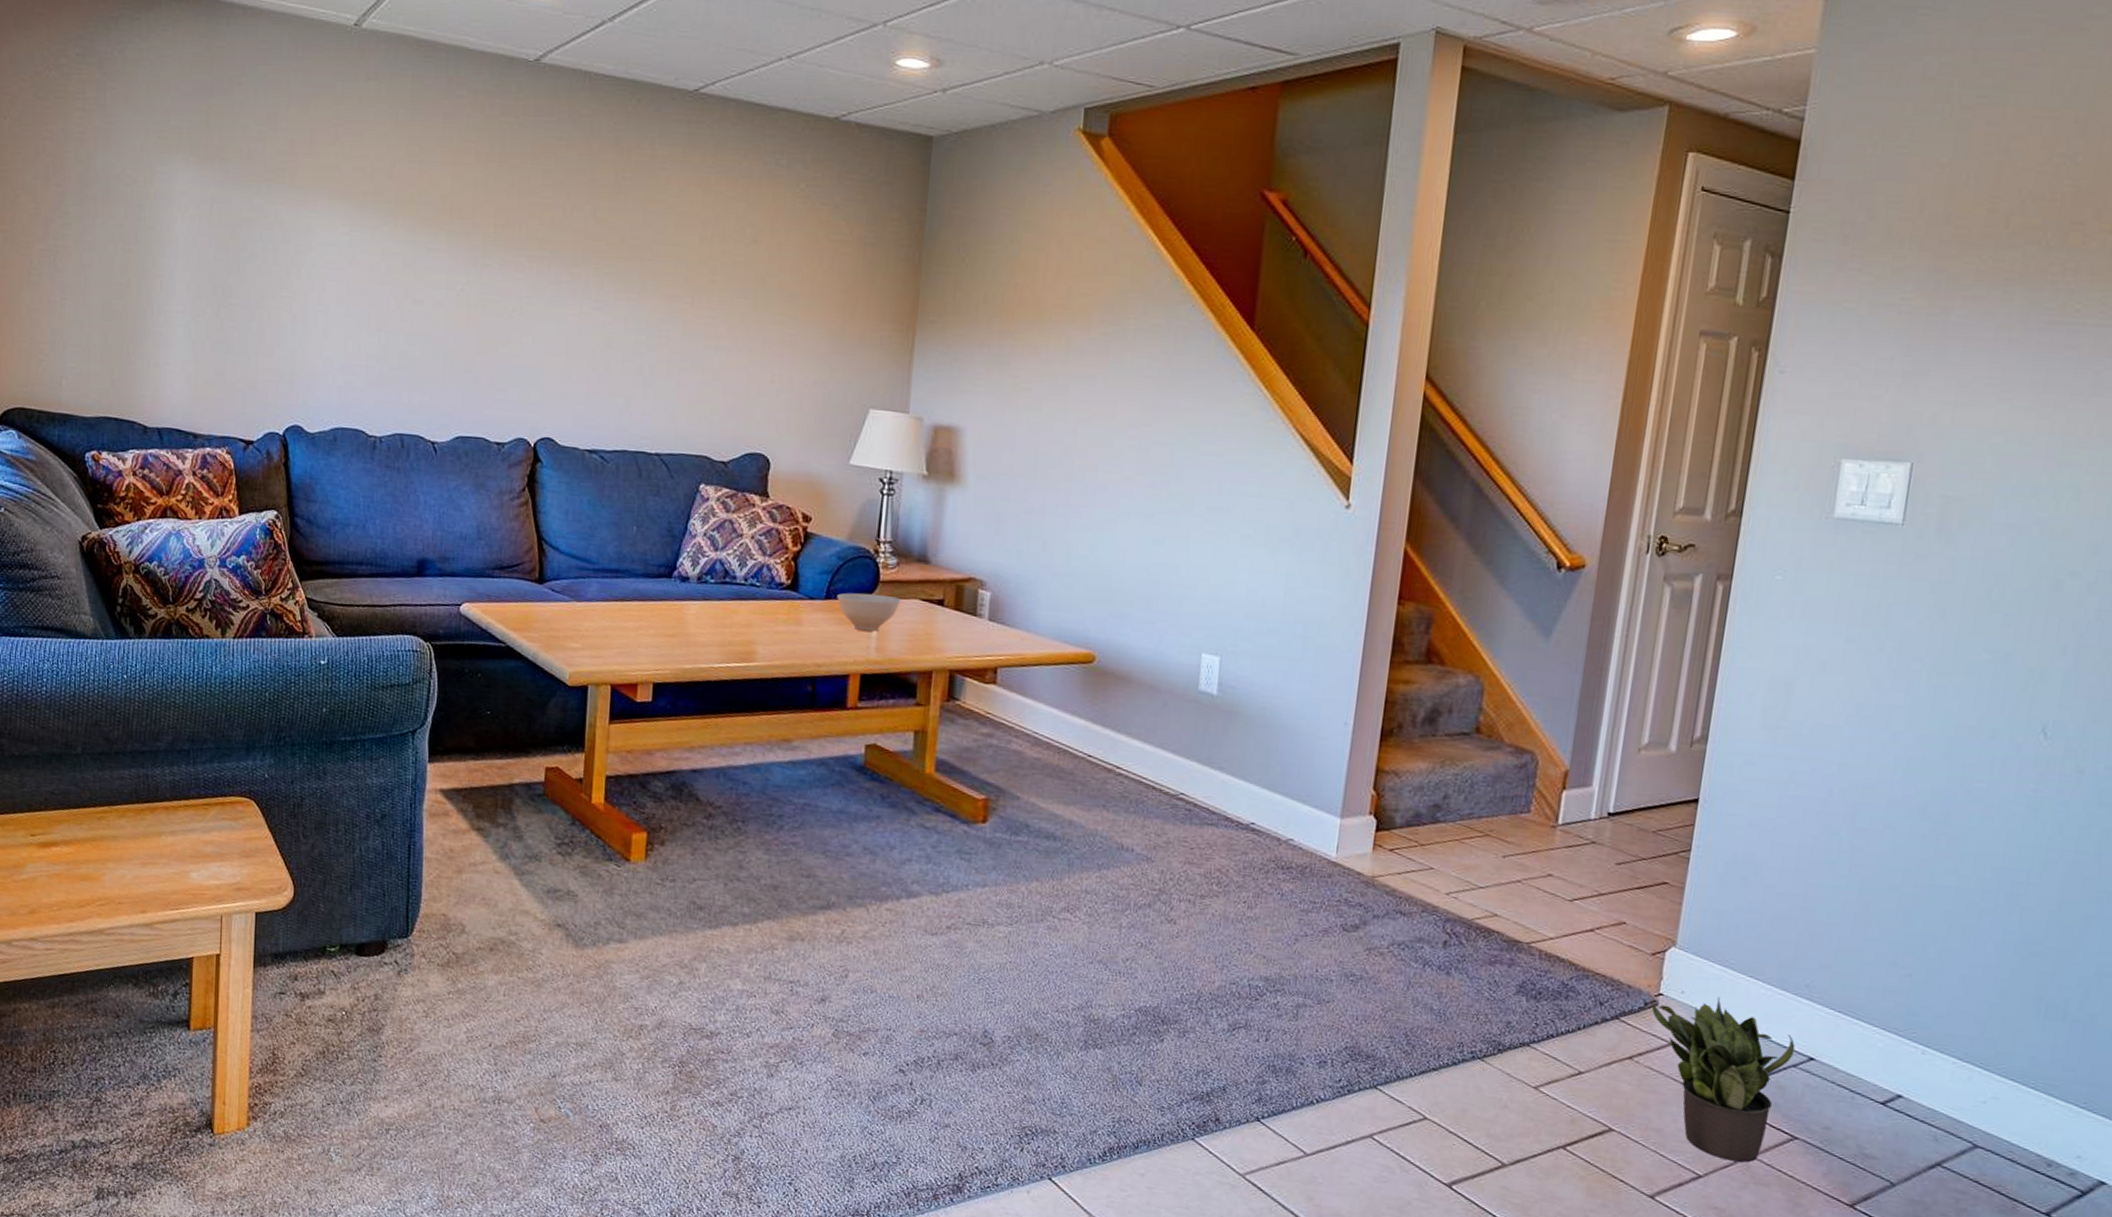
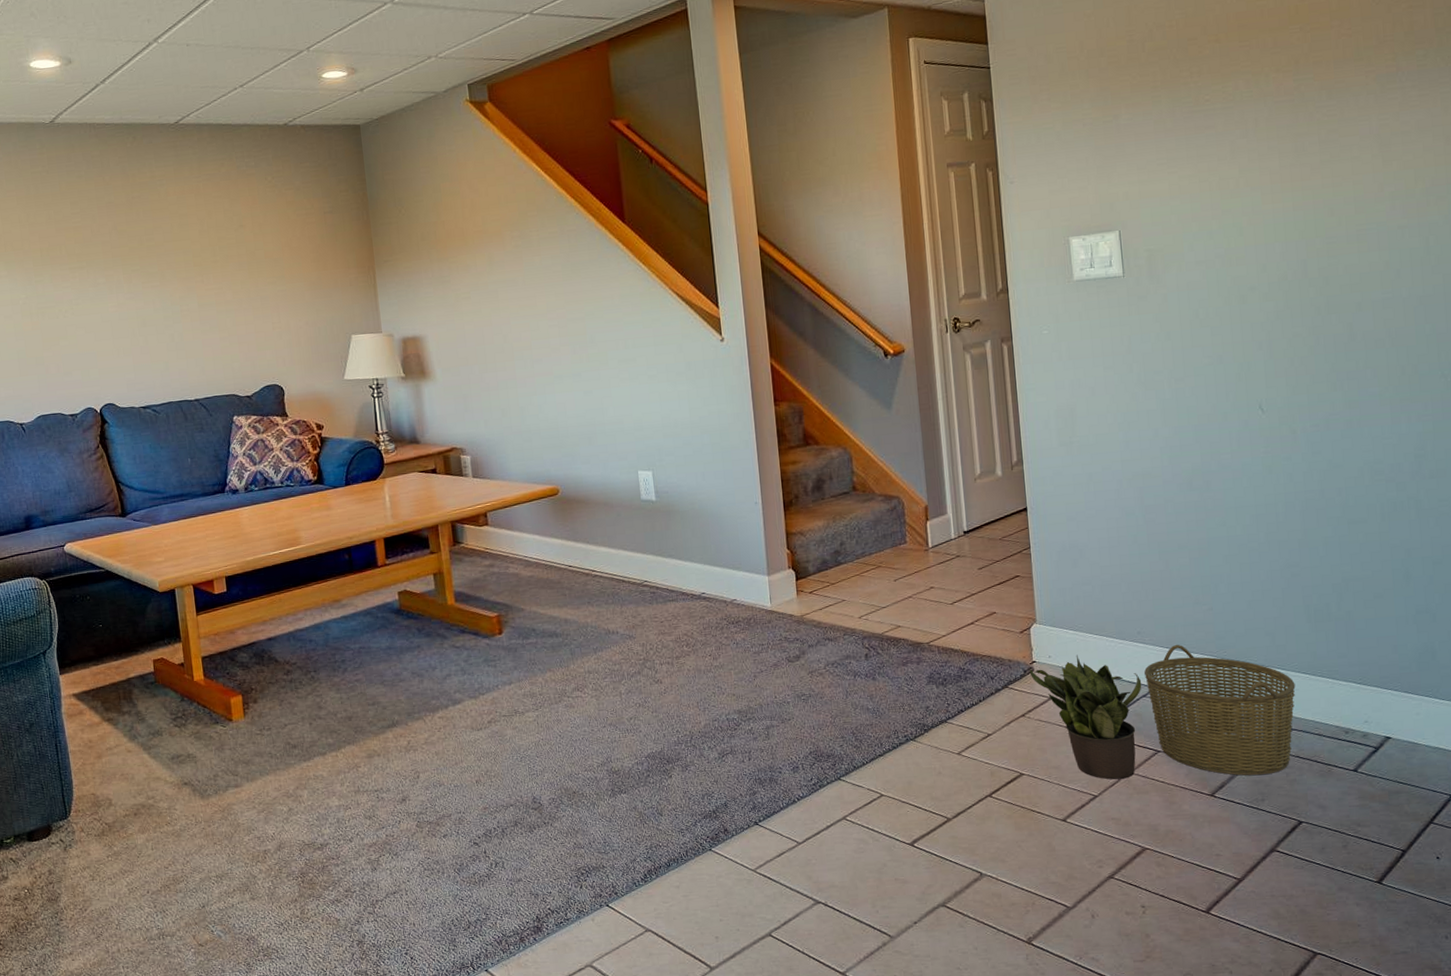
bowl: present [836,592,901,632] -> none [354,473,404,505]
basket: none [1799,1010,1998,1196] -> present [1144,645,1296,776]

